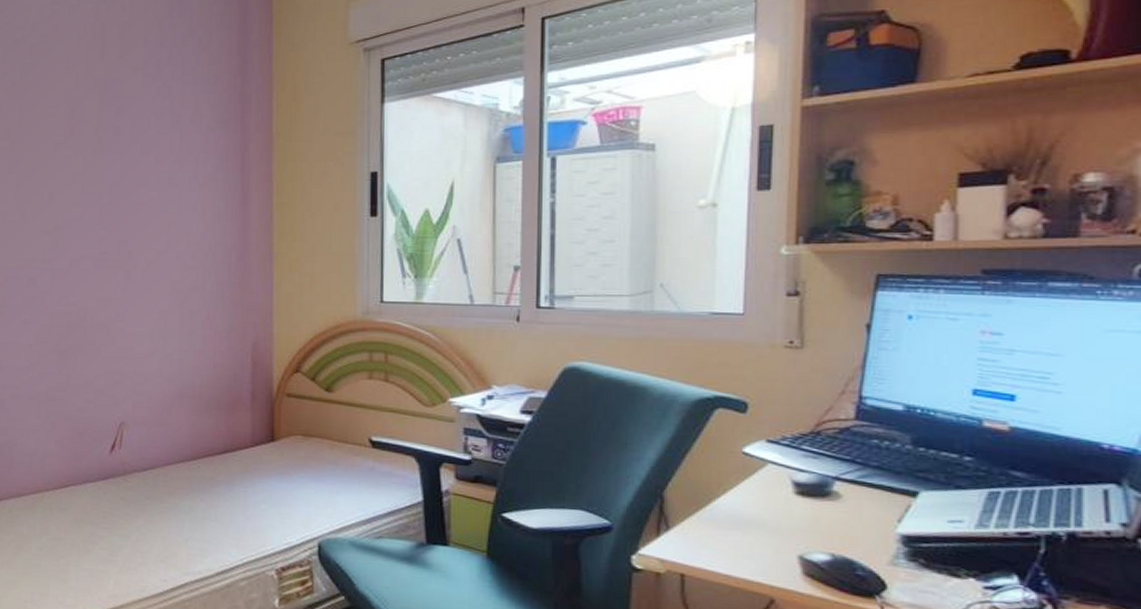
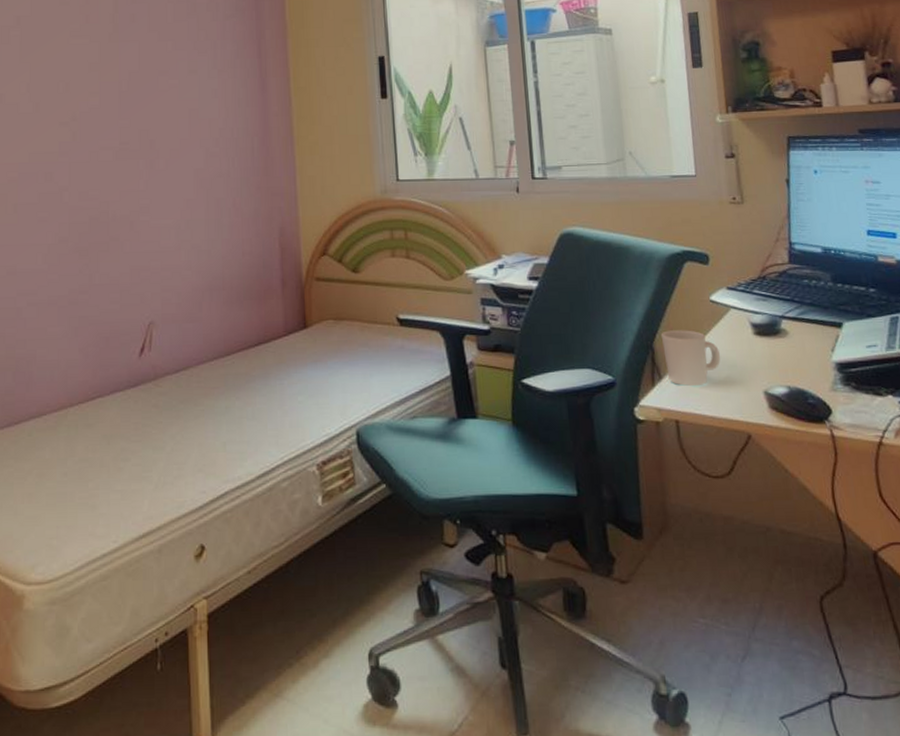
mug: none [674,479,748,542] -> present [661,330,721,387]

